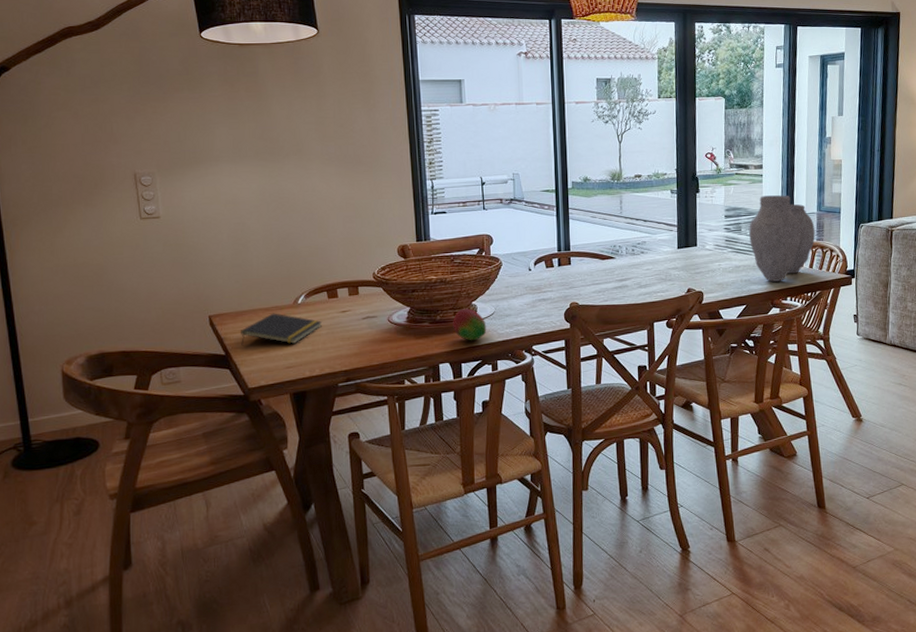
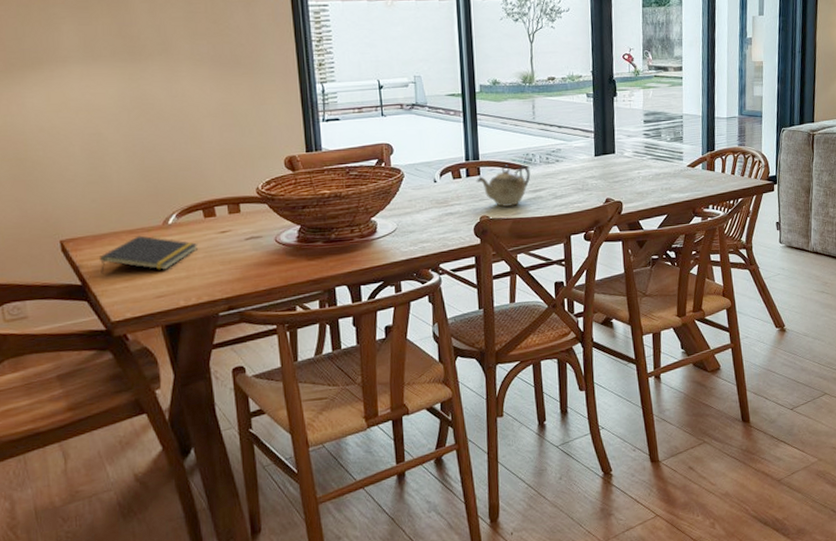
fruit: present [453,309,487,341] -> none [350,225,388,261]
teapot: none [567,255,617,294] -> present [476,165,531,207]
vase: present [749,195,815,282] -> none [669,98,737,190]

